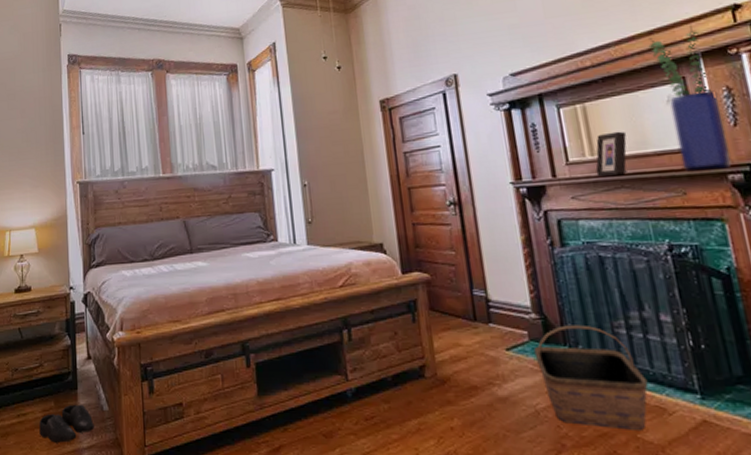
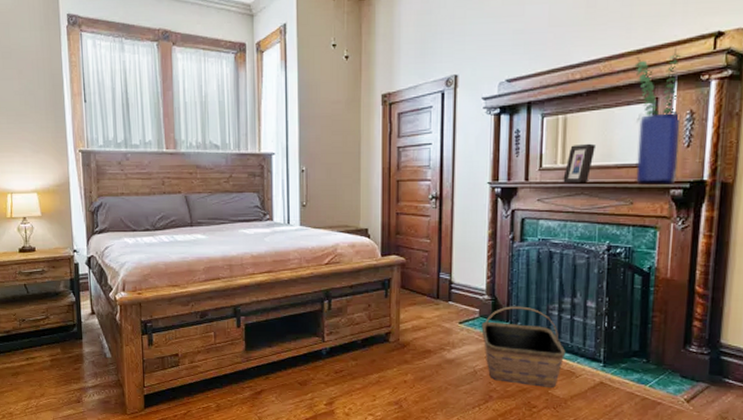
shoe: present [39,404,94,443] -> none [47,351,98,382]

